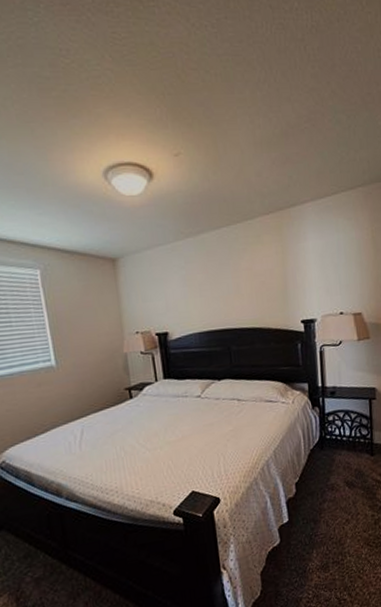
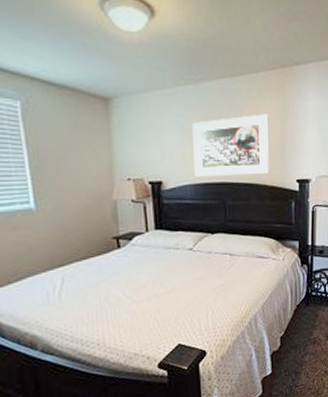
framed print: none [193,257,272,325] -> present [192,114,270,177]

